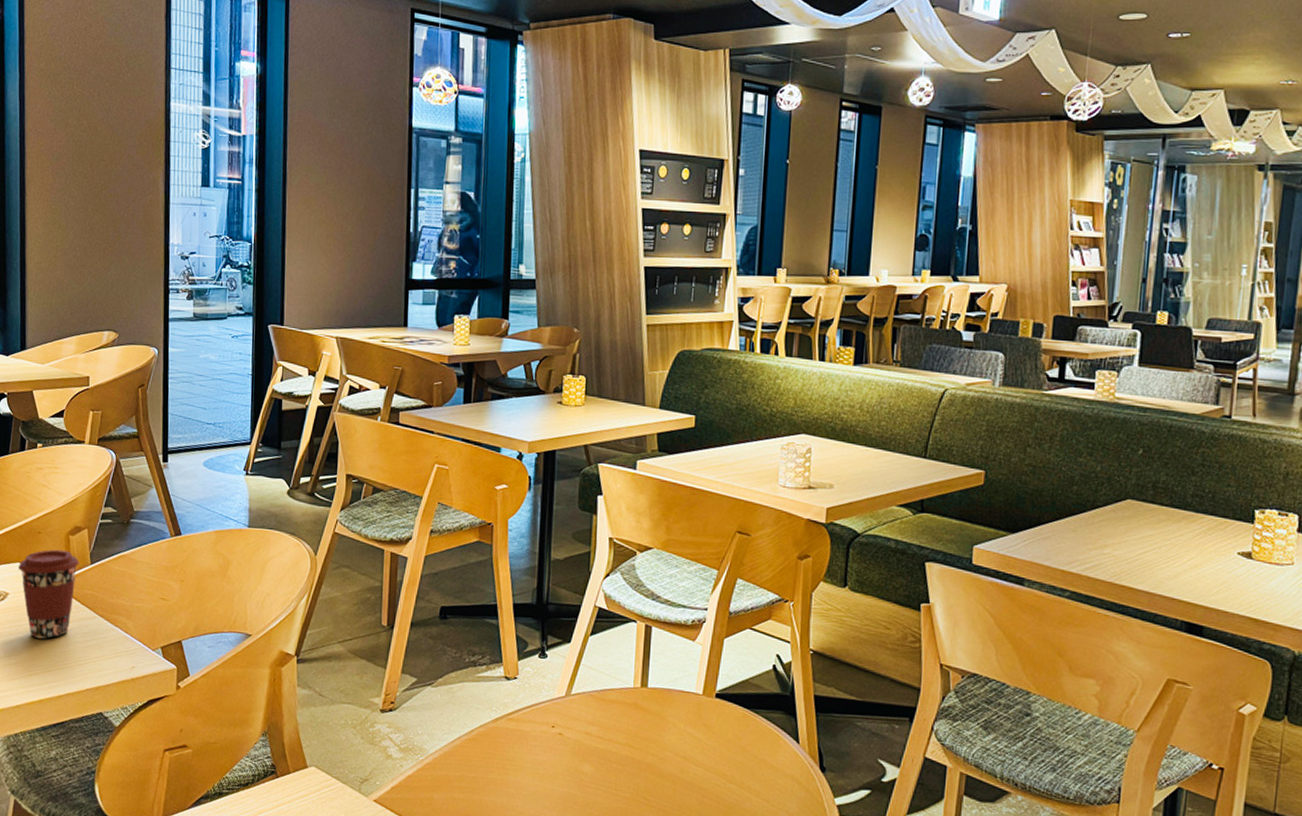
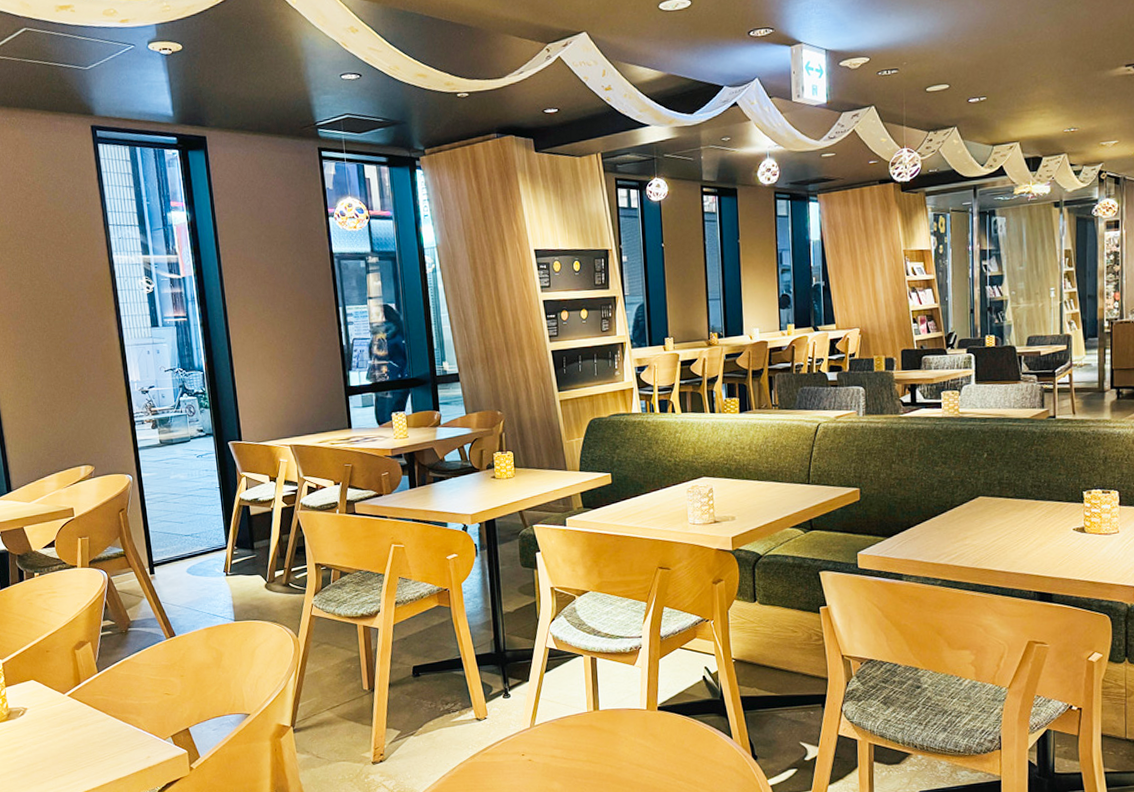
coffee cup: present [17,549,79,639] -> none [32,663,87,744]

